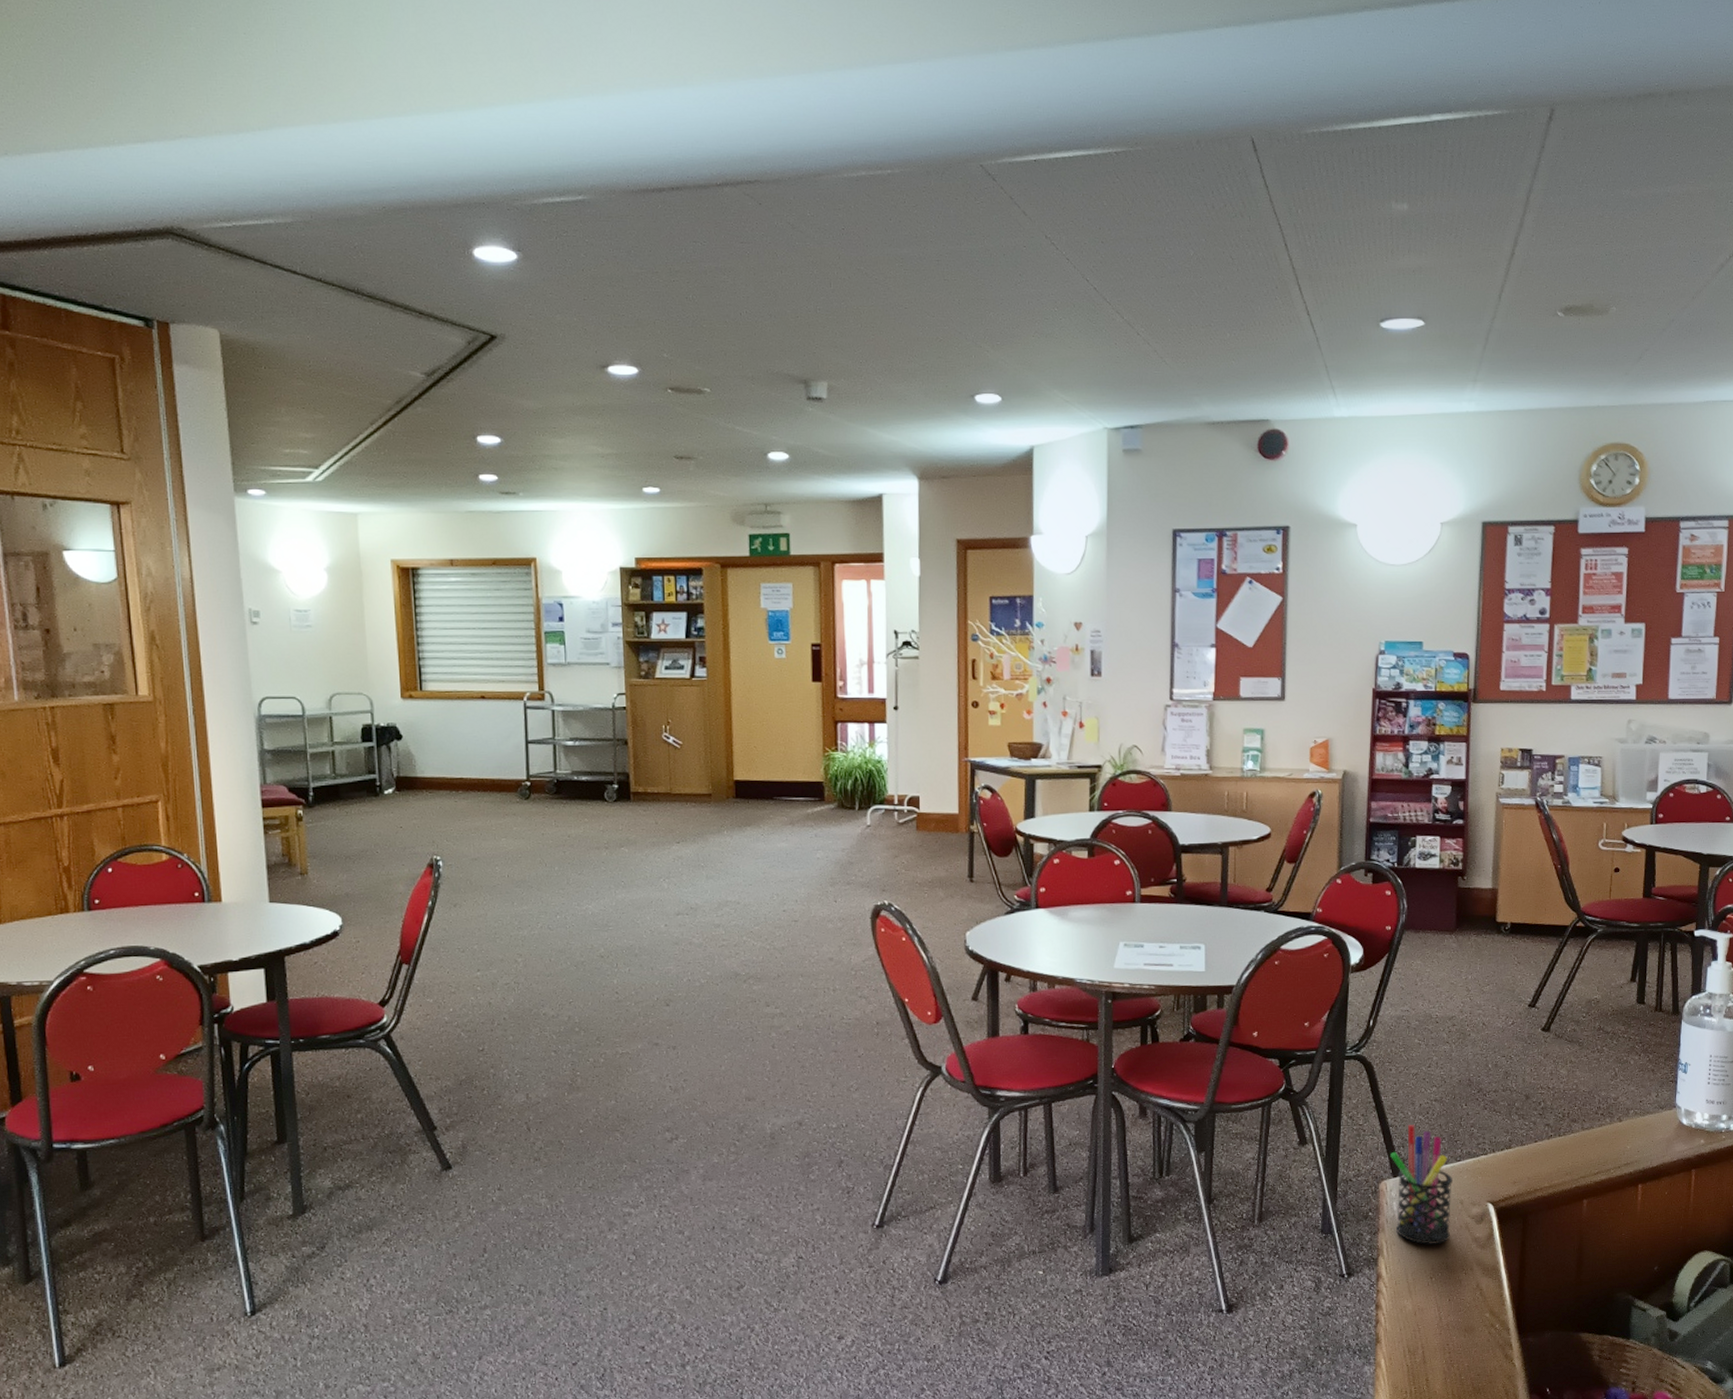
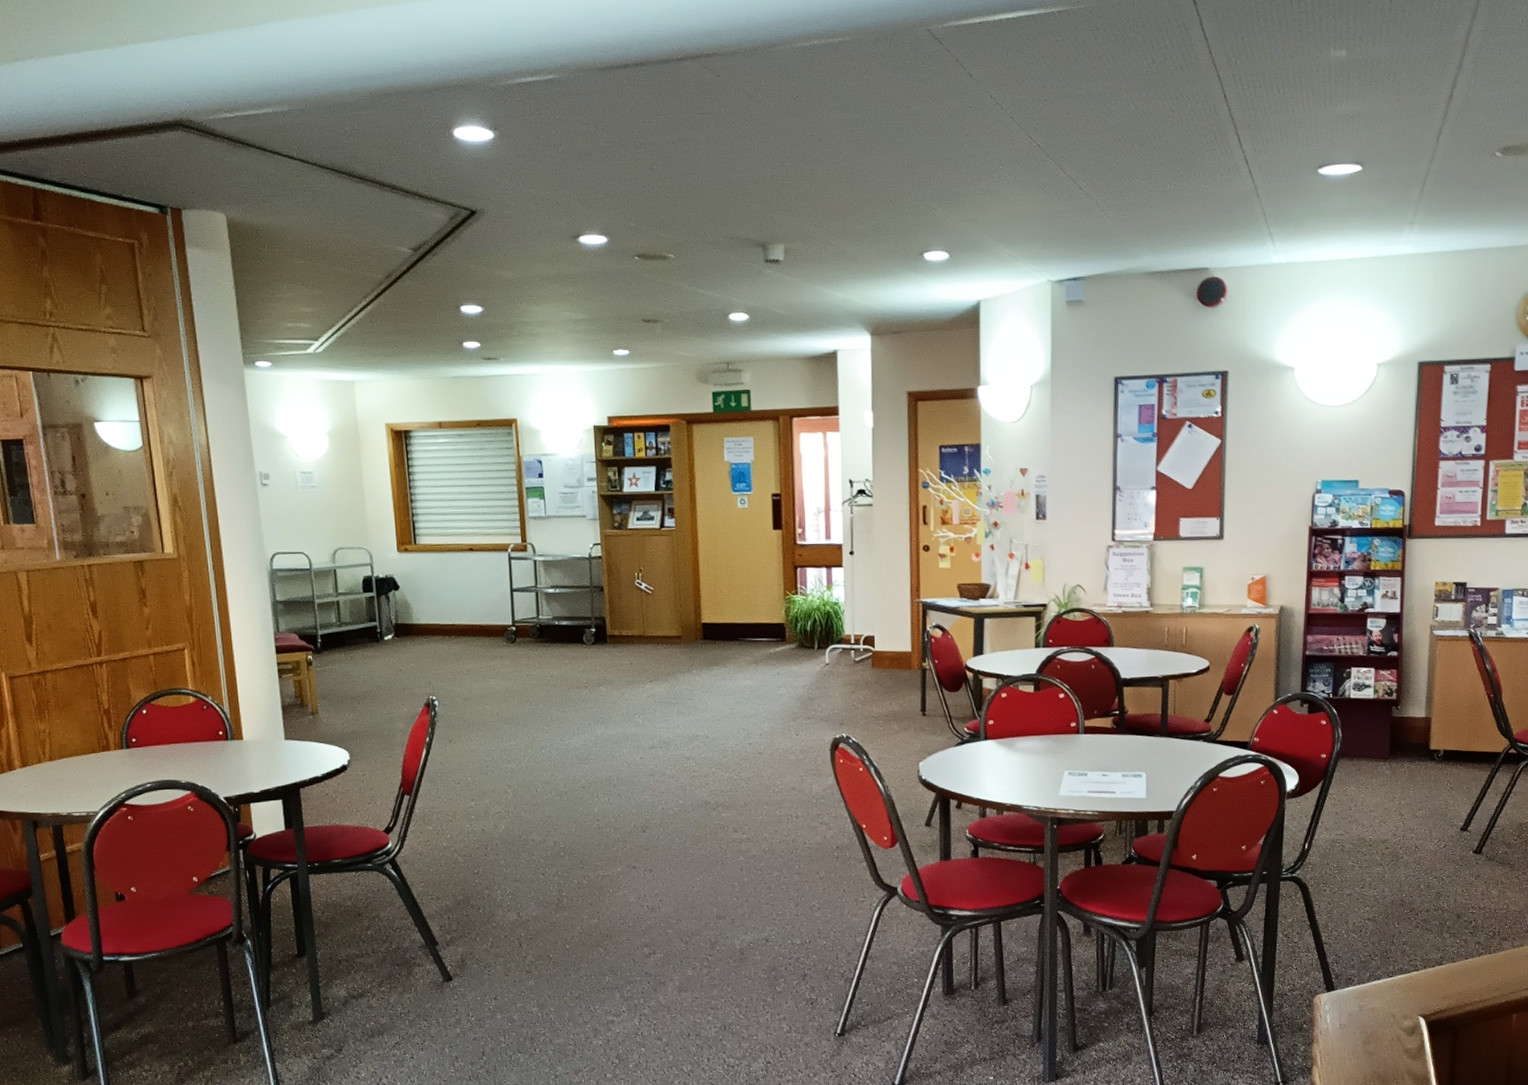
pen holder: present [1391,1125,1452,1245] -> none [1325,942,1385,1055]

